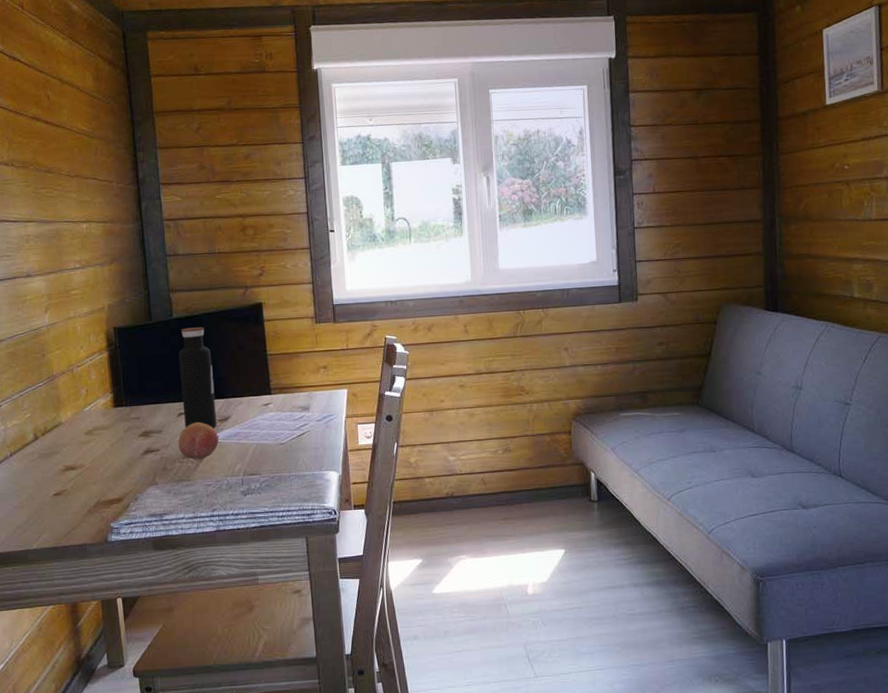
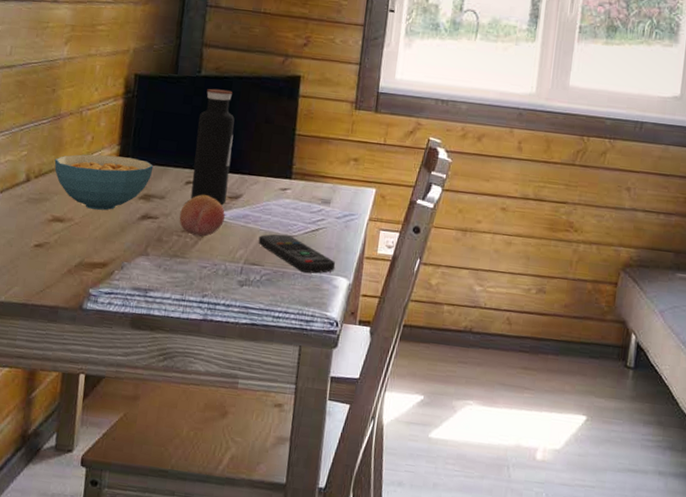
cereal bowl: none [56,402,147,453] -> present [54,154,154,211]
remote control: none [252,443,324,473] -> present [258,234,336,274]

